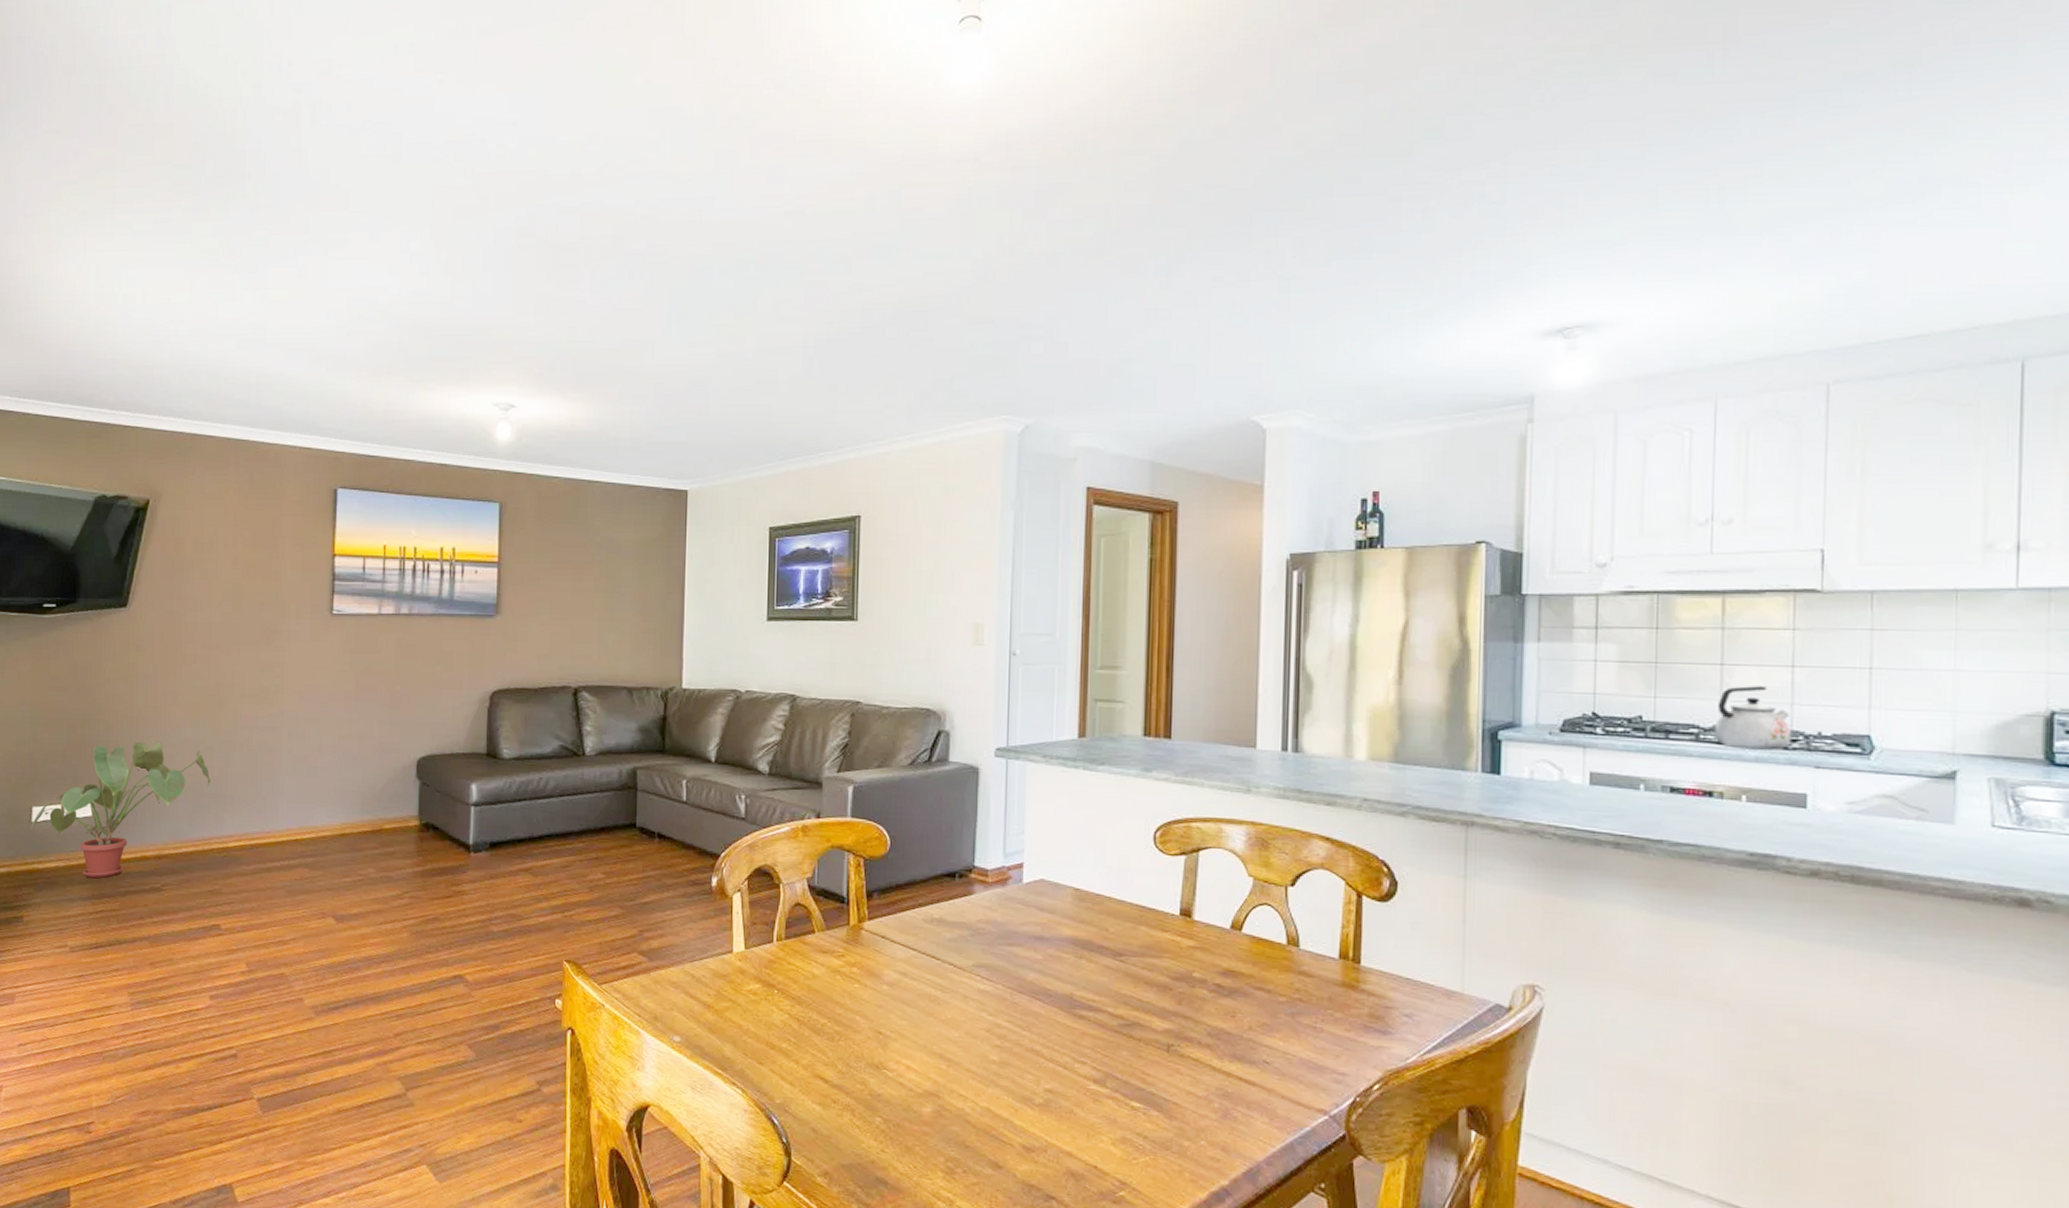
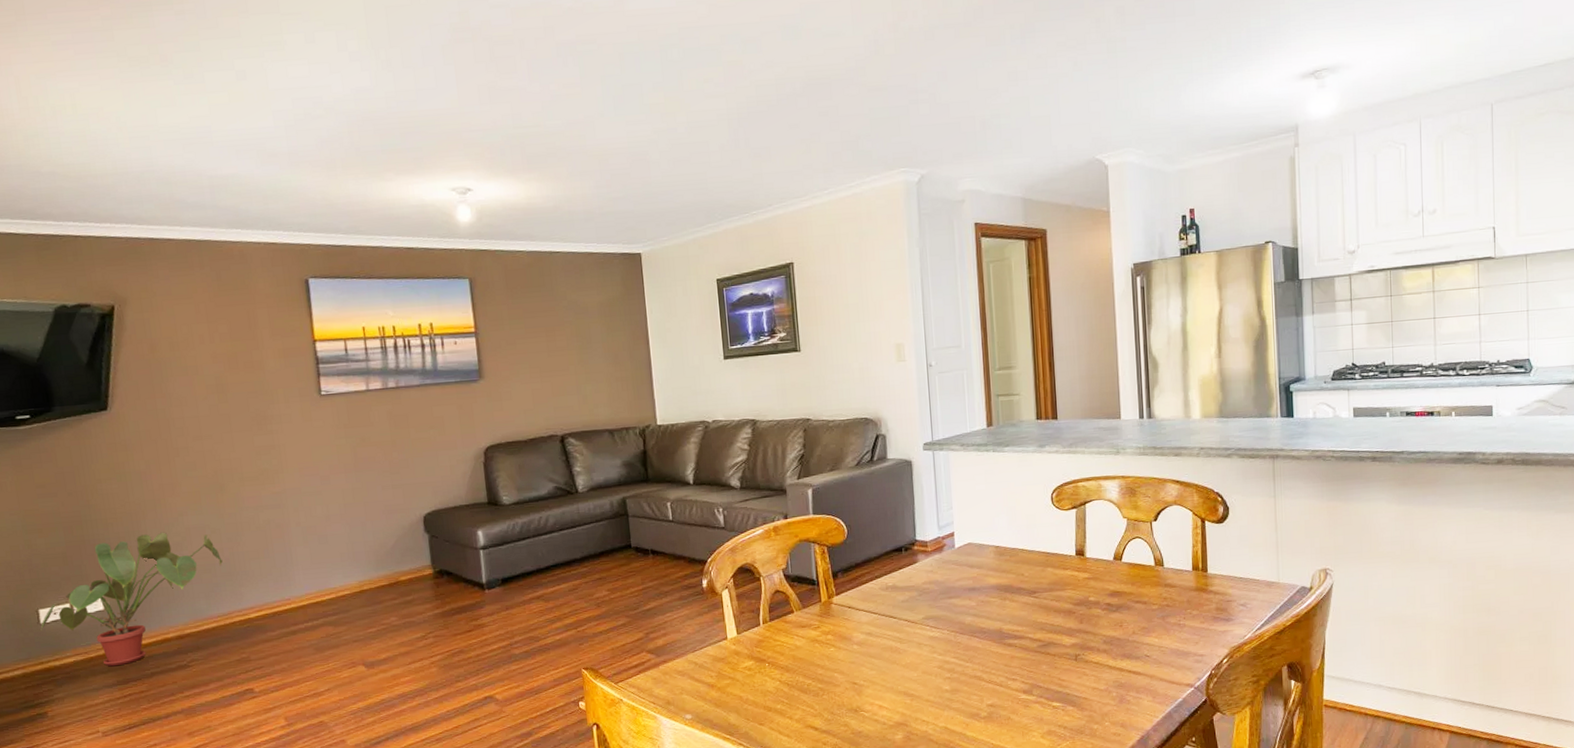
kettle: present [1714,686,1792,750] -> none [1432,331,1481,379]

